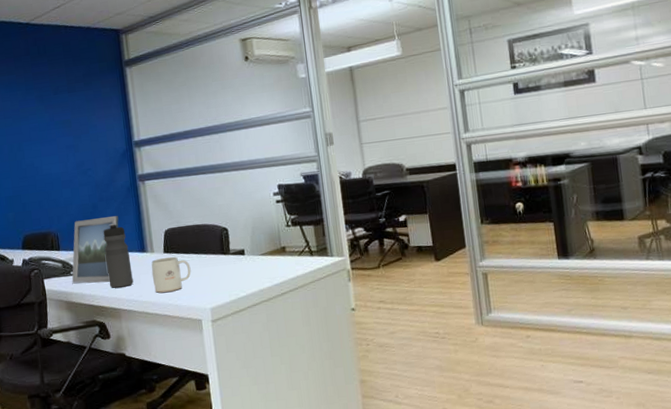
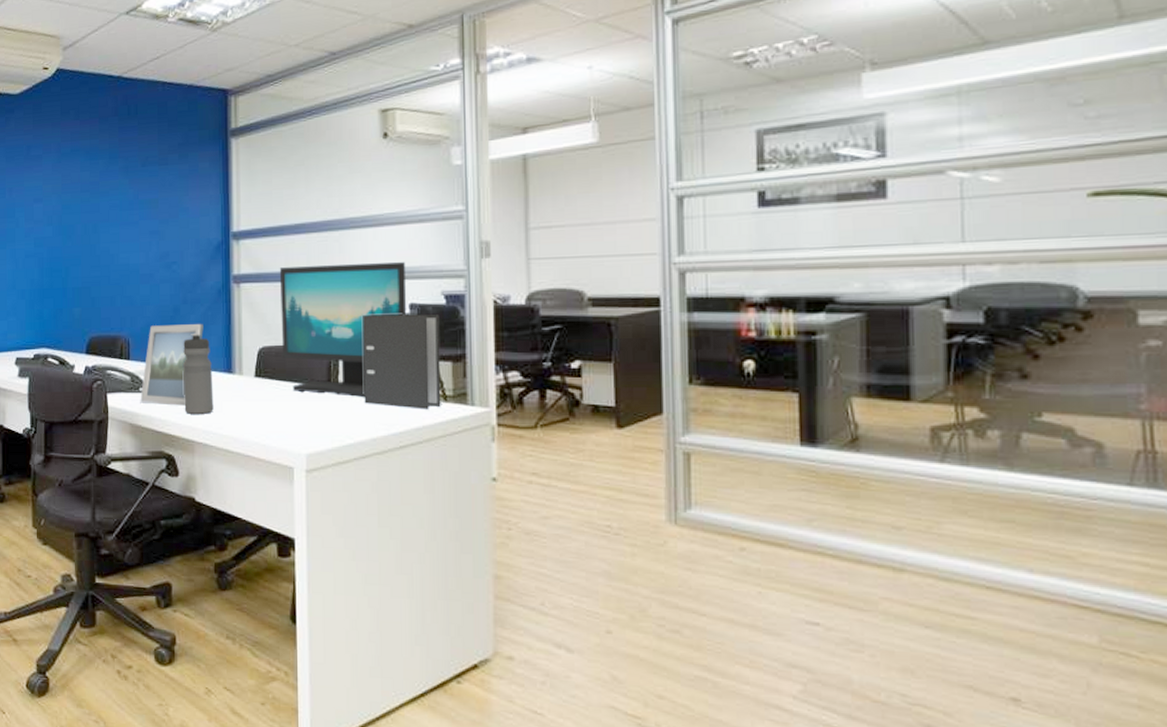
mug: present [151,257,191,293] -> none [237,383,287,428]
computer monitor: none [174,154,277,261] -> present [279,262,407,398]
binder: none [242,191,309,265] -> present [361,313,441,410]

